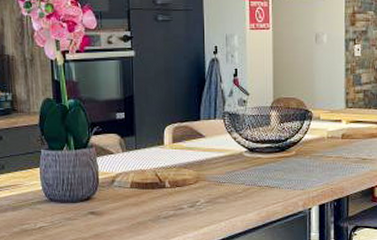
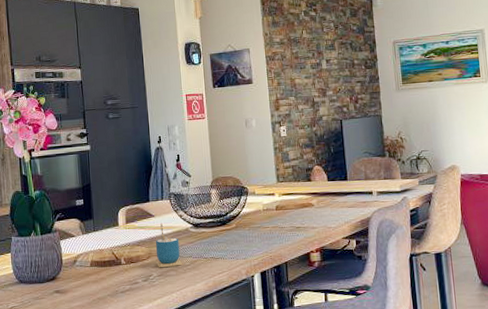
cup: none [204,144,233,193] -> present [155,223,182,267]

